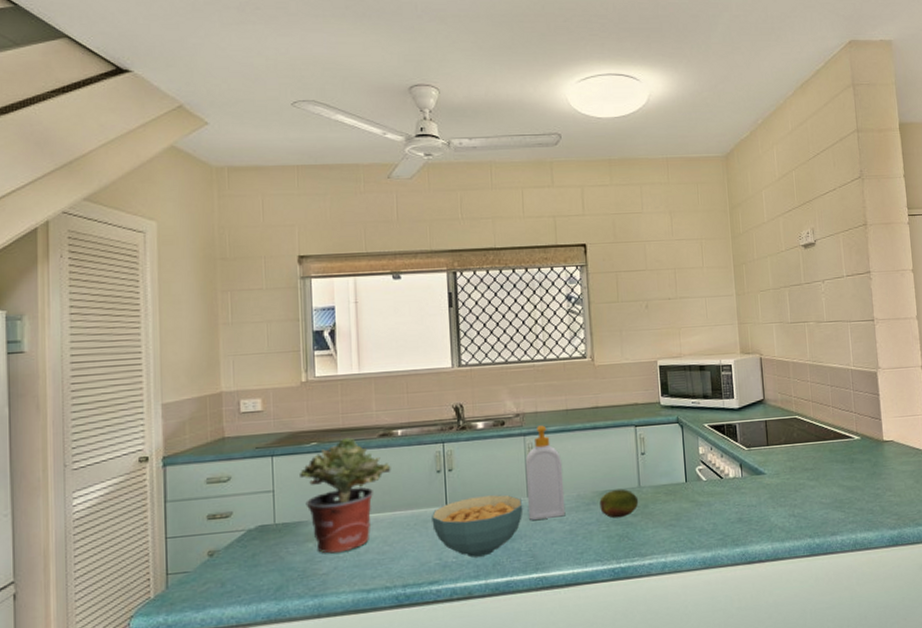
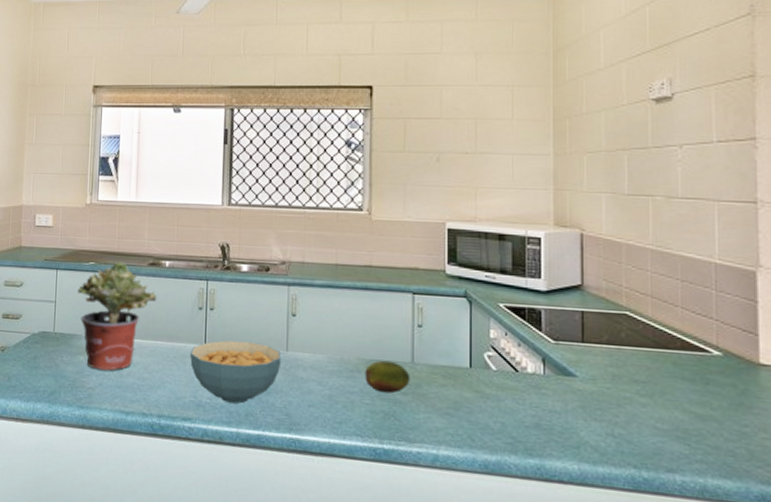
soap bottle: present [525,425,566,520] -> none [286,277,327,379]

